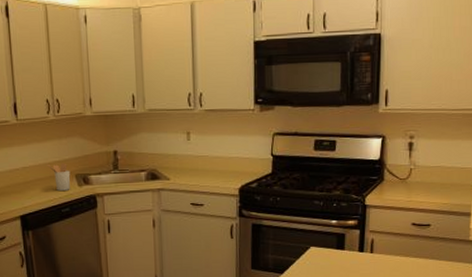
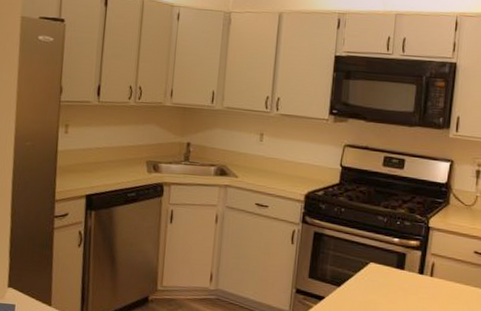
utensil holder: present [47,163,71,191] -> none [121,148,142,176]

